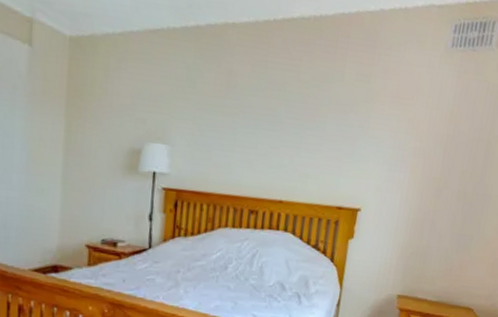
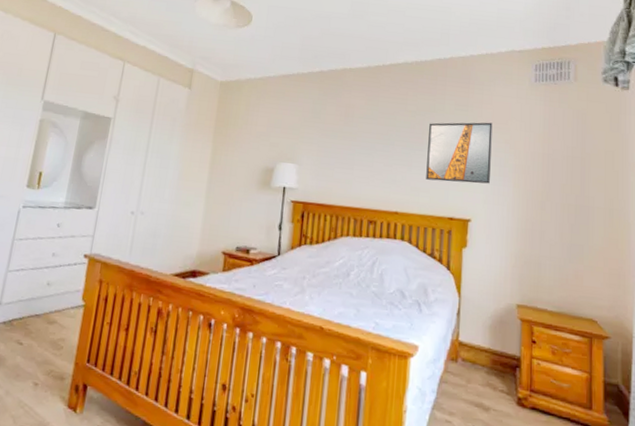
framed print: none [315,96,397,170] -> present [426,122,493,184]

